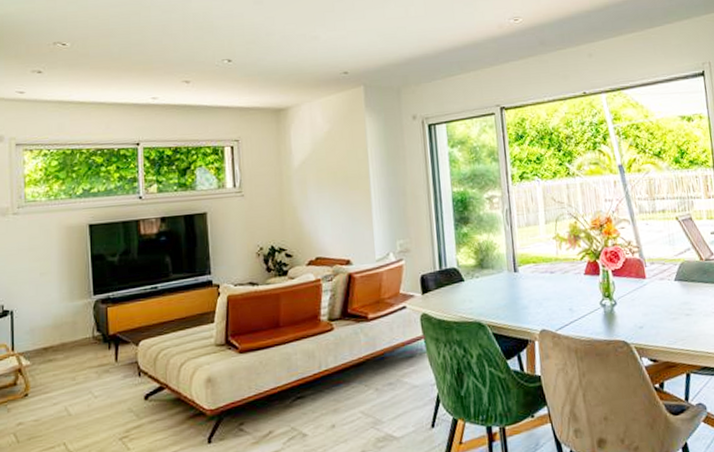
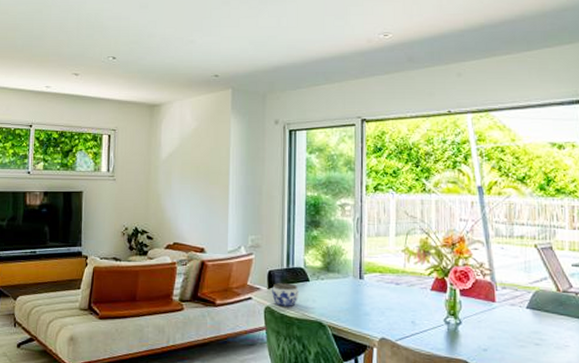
jar: none [426,286,455,311] -> present [272,283,298,306]

